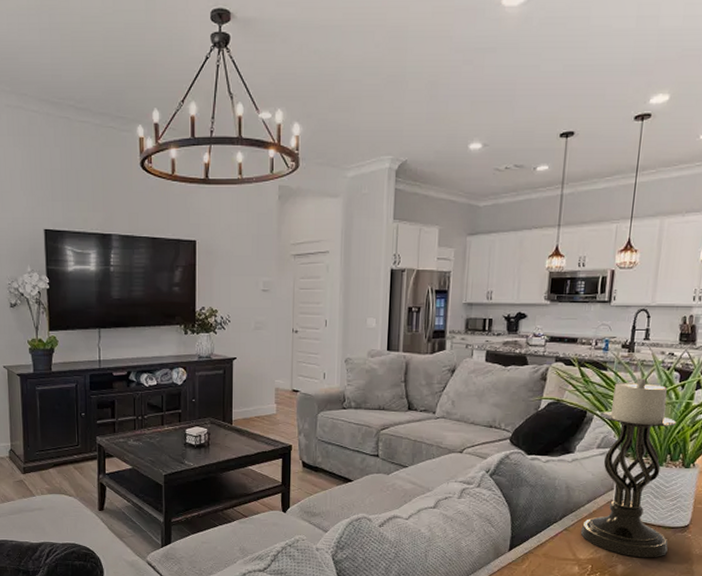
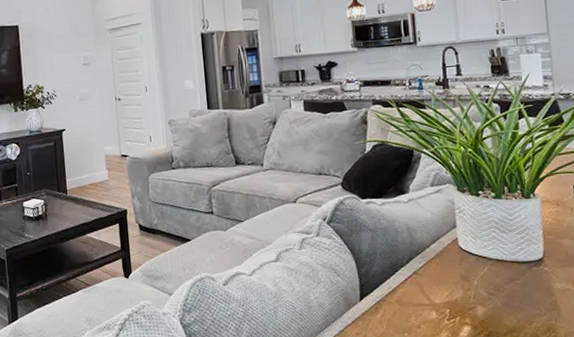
candle holder: present [580,378,677,558] -> none [427,112,526,297]

